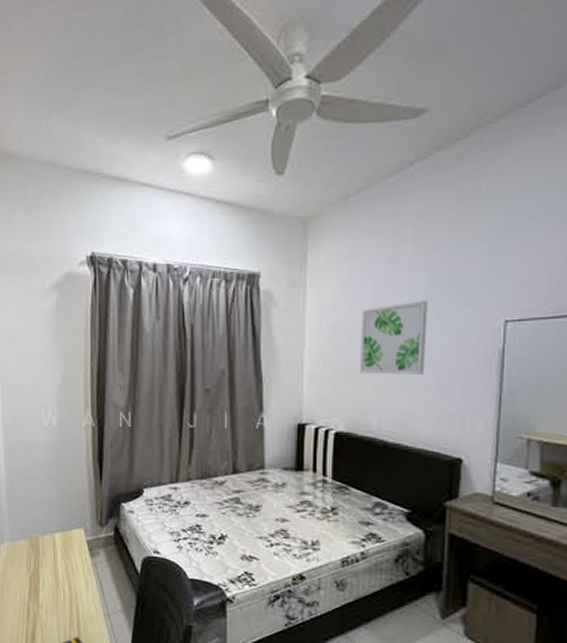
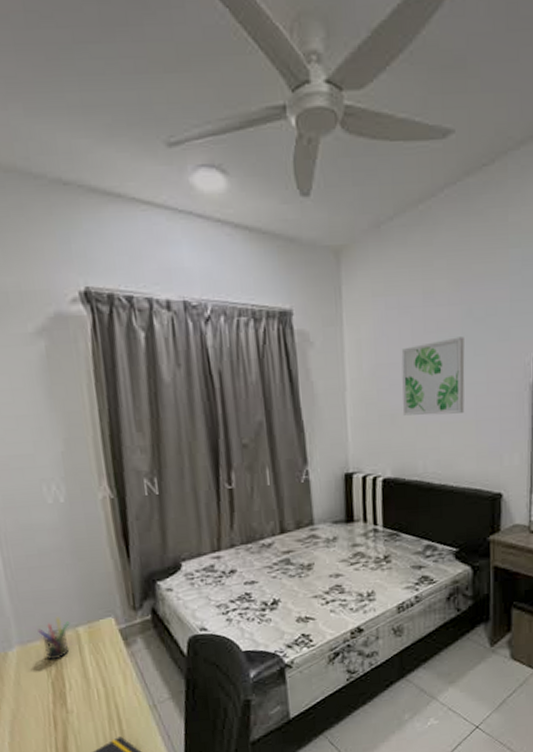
pen holder: none [24,521,49,559] -> present [38,616,70,661]

